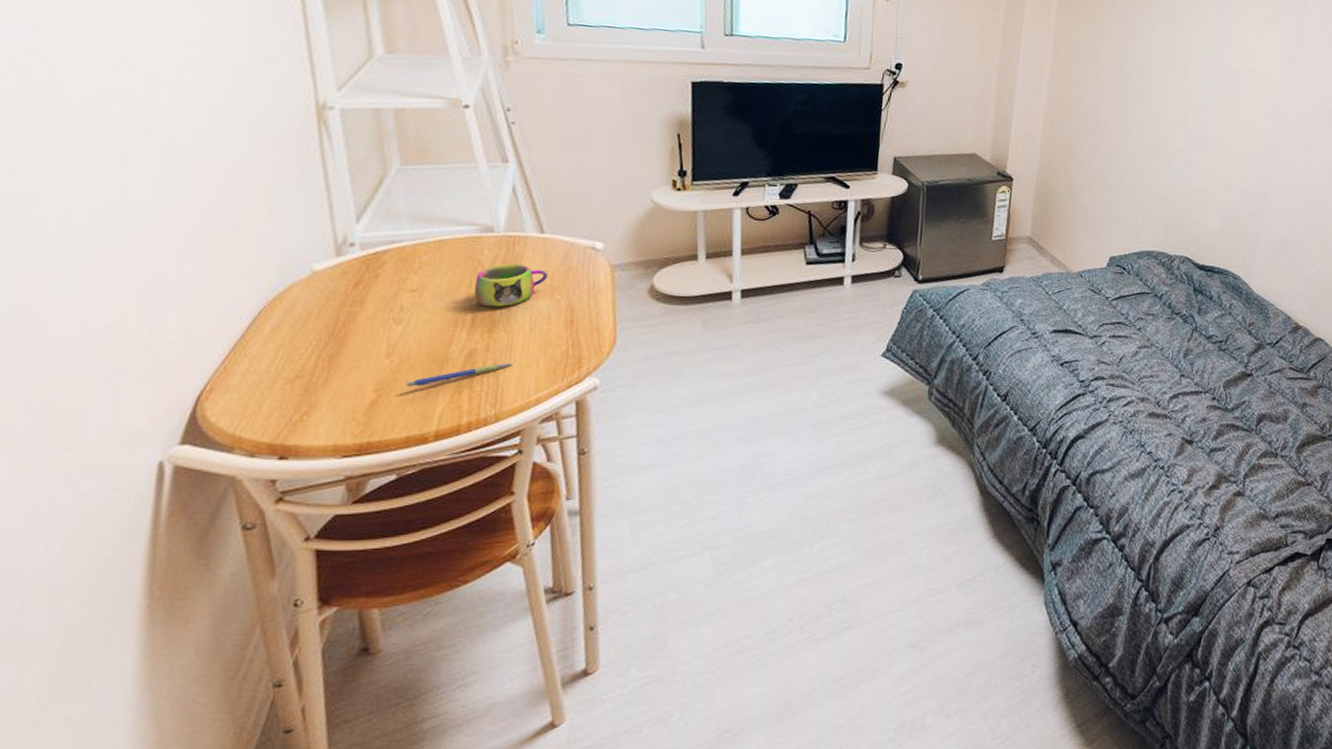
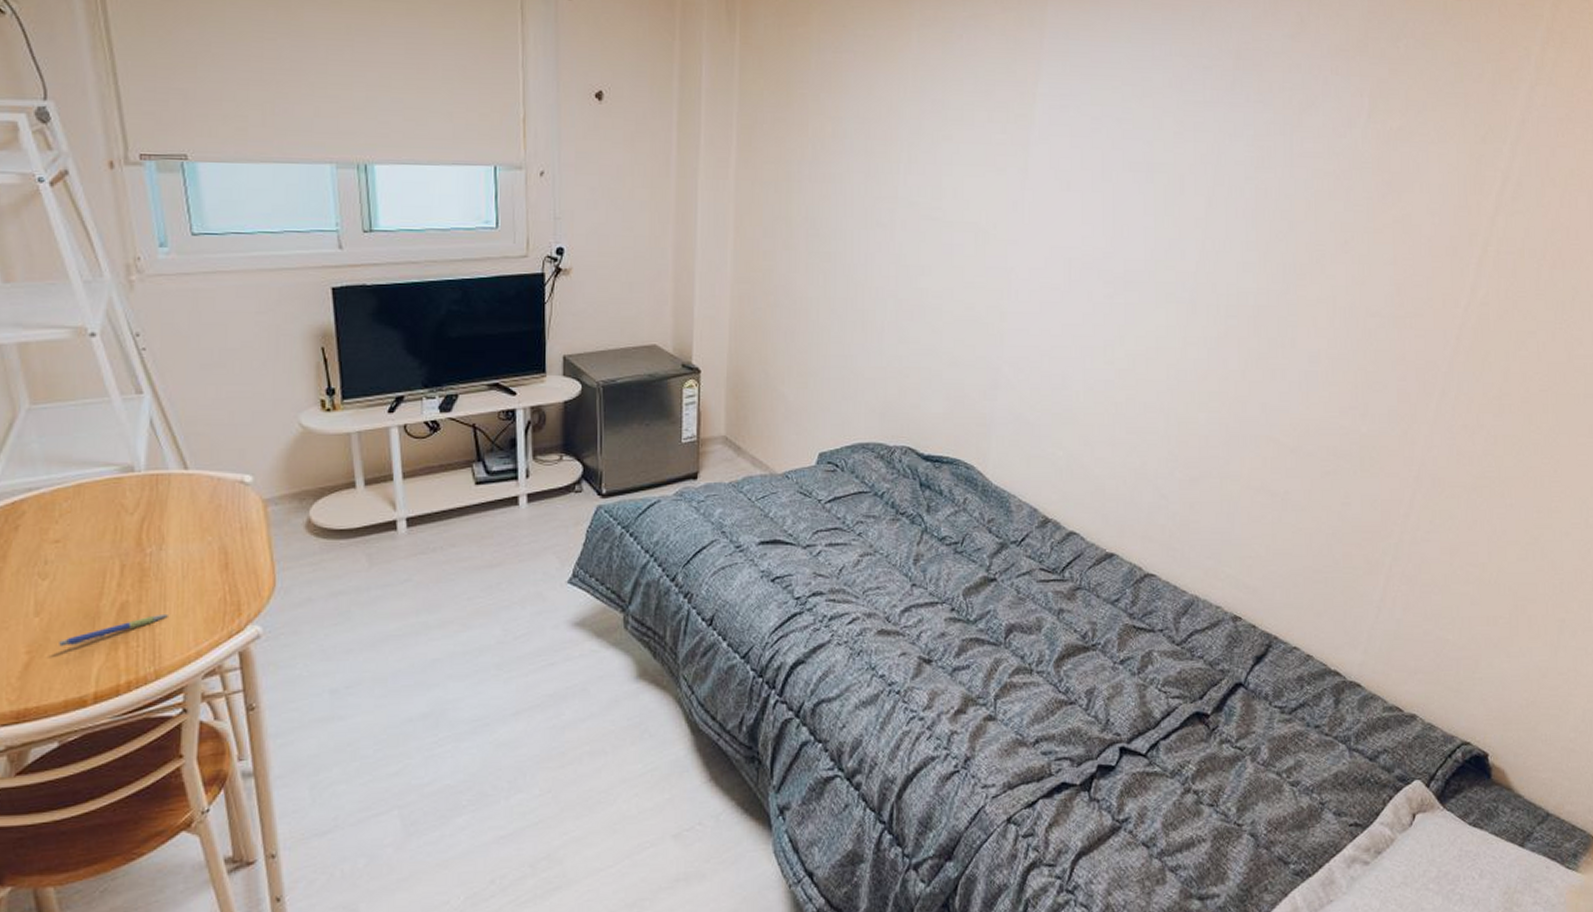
mug: present [474,263,549,307] -> none [119,504,197,554]

